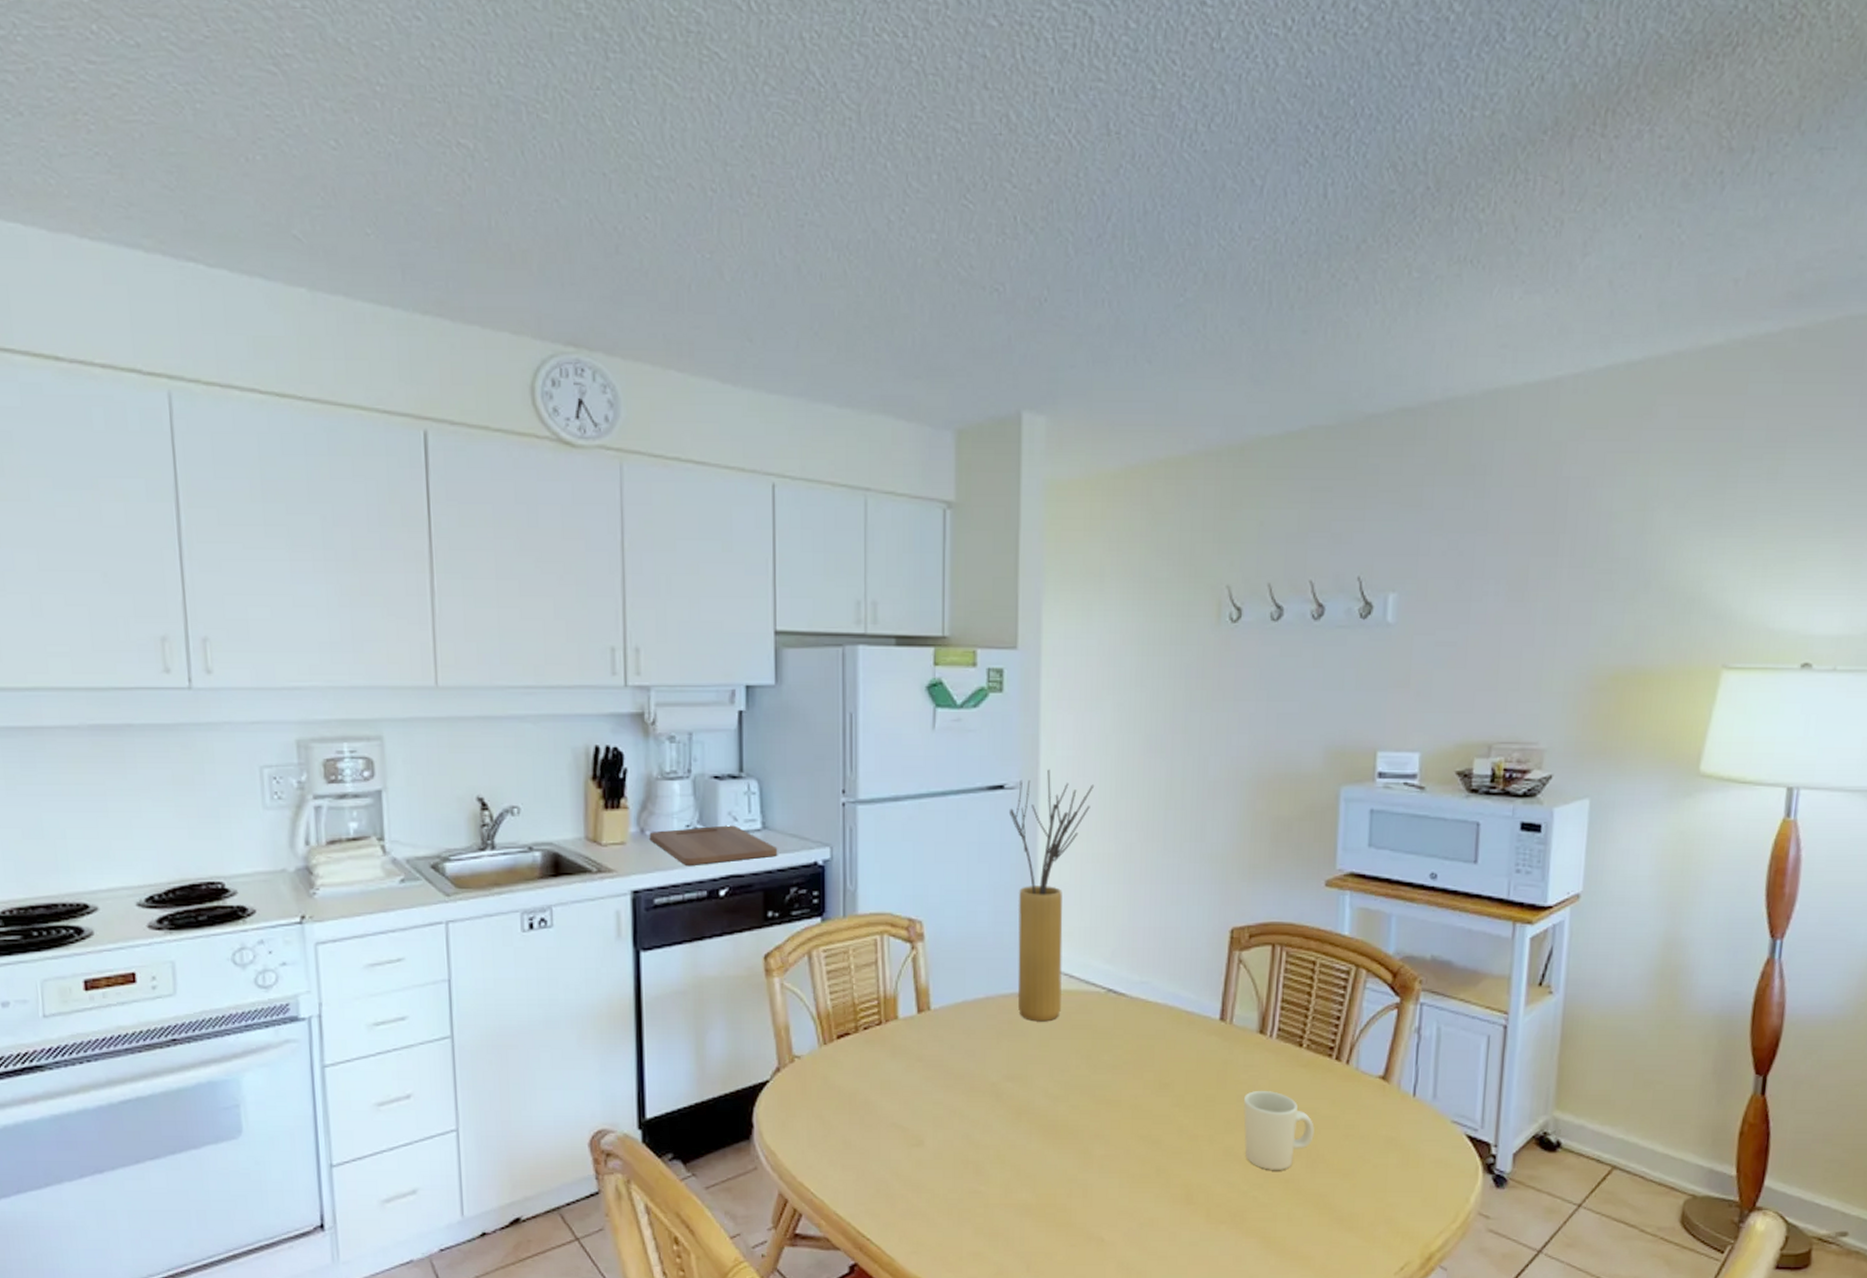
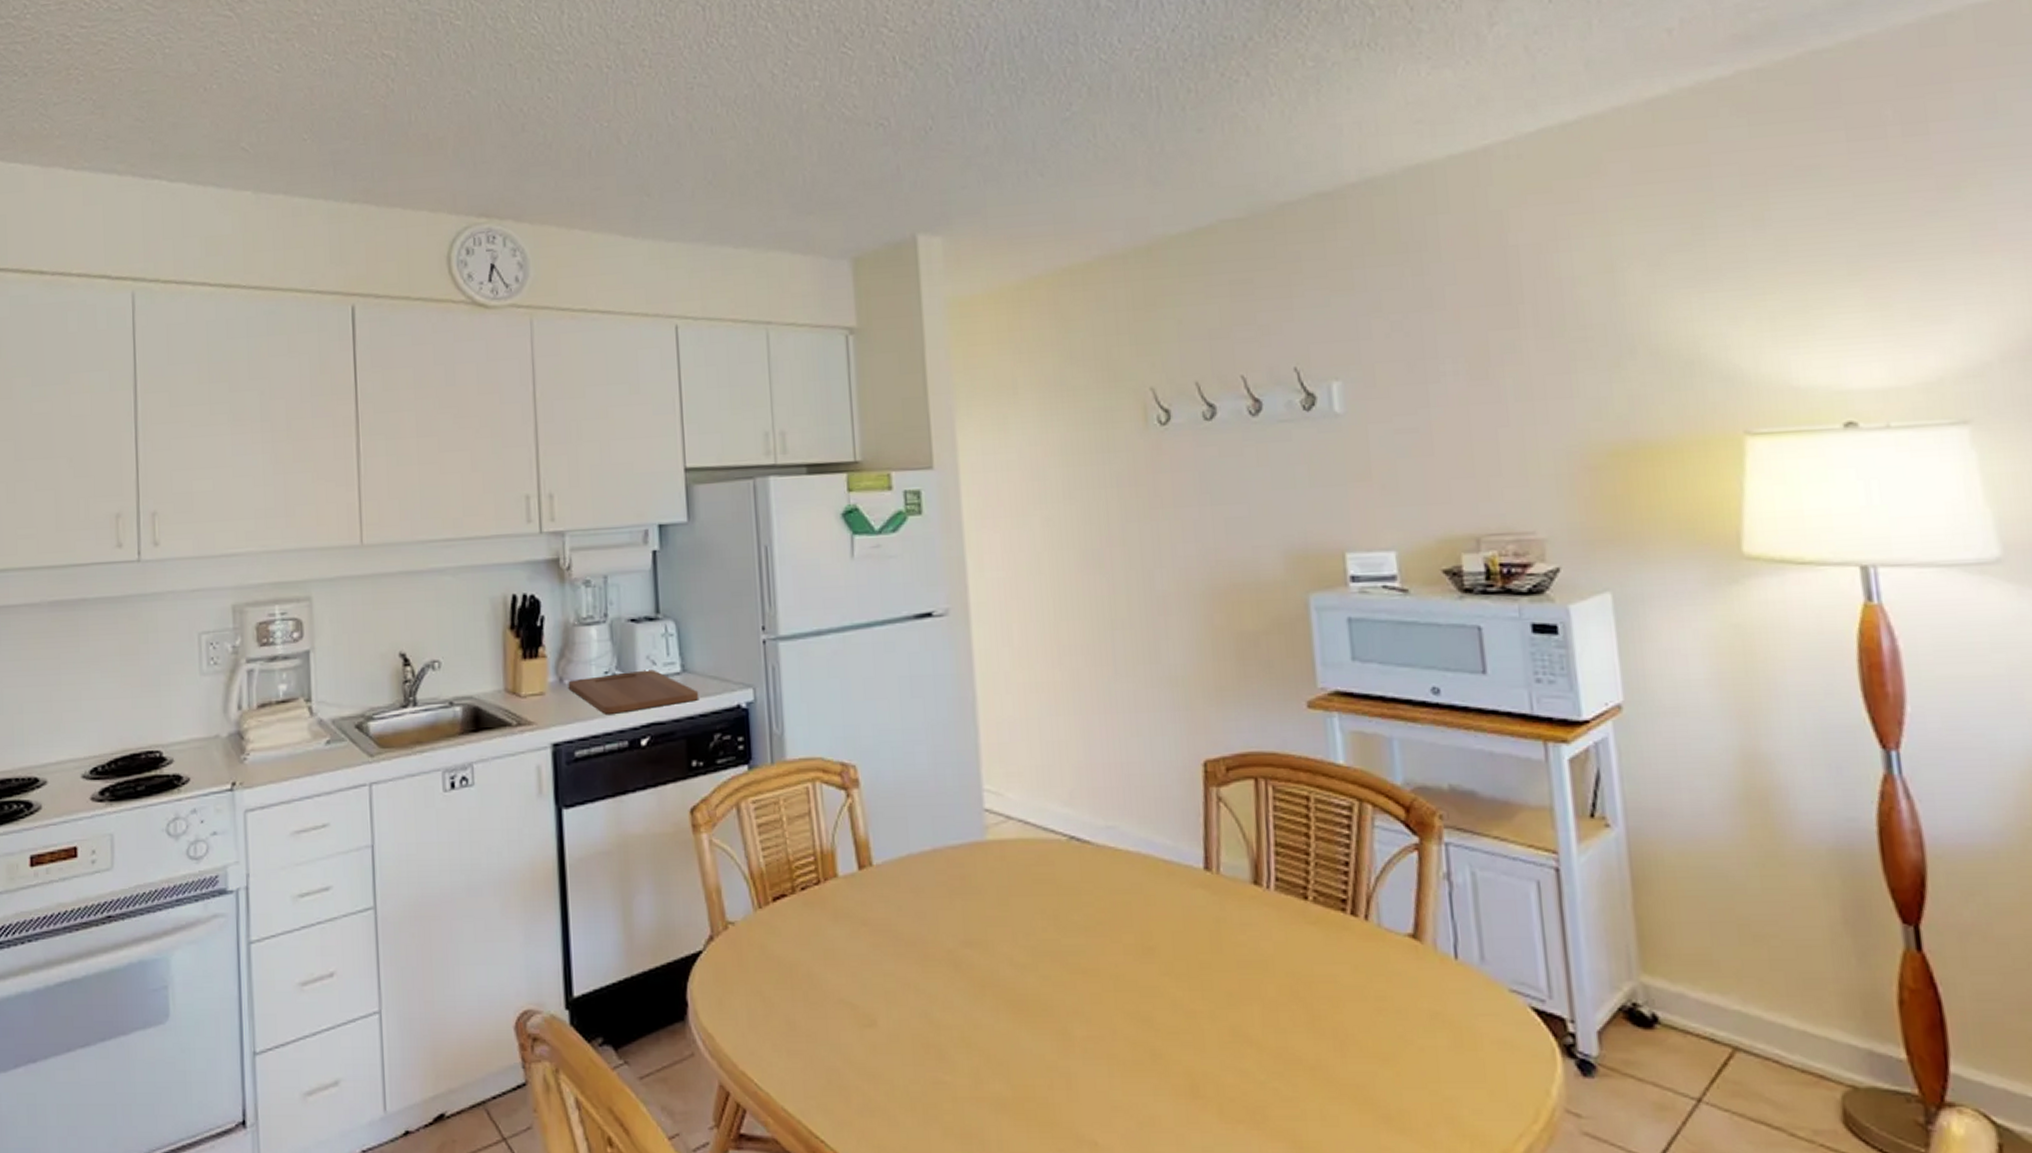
vase: present [1010,769,1095,1021] -> none [940,593,1031,875]
mug: present [1243,1091,1314,1170] -> none [1245,955,1338,1054]

